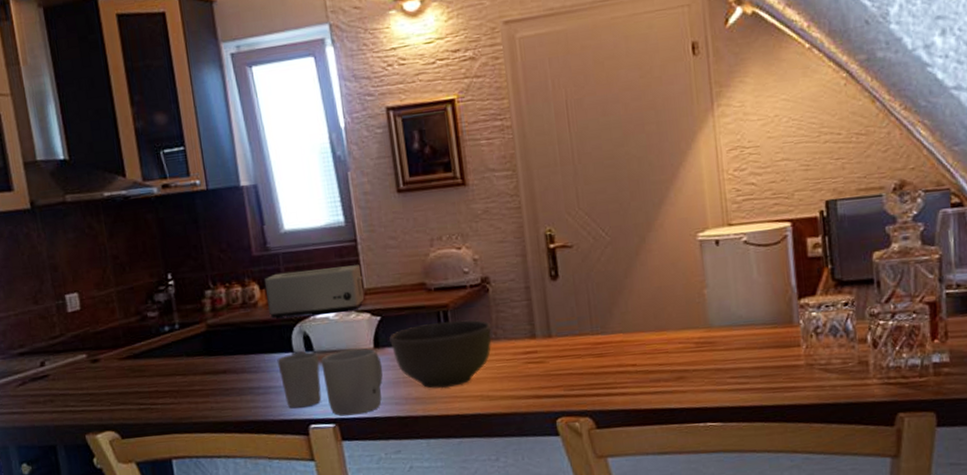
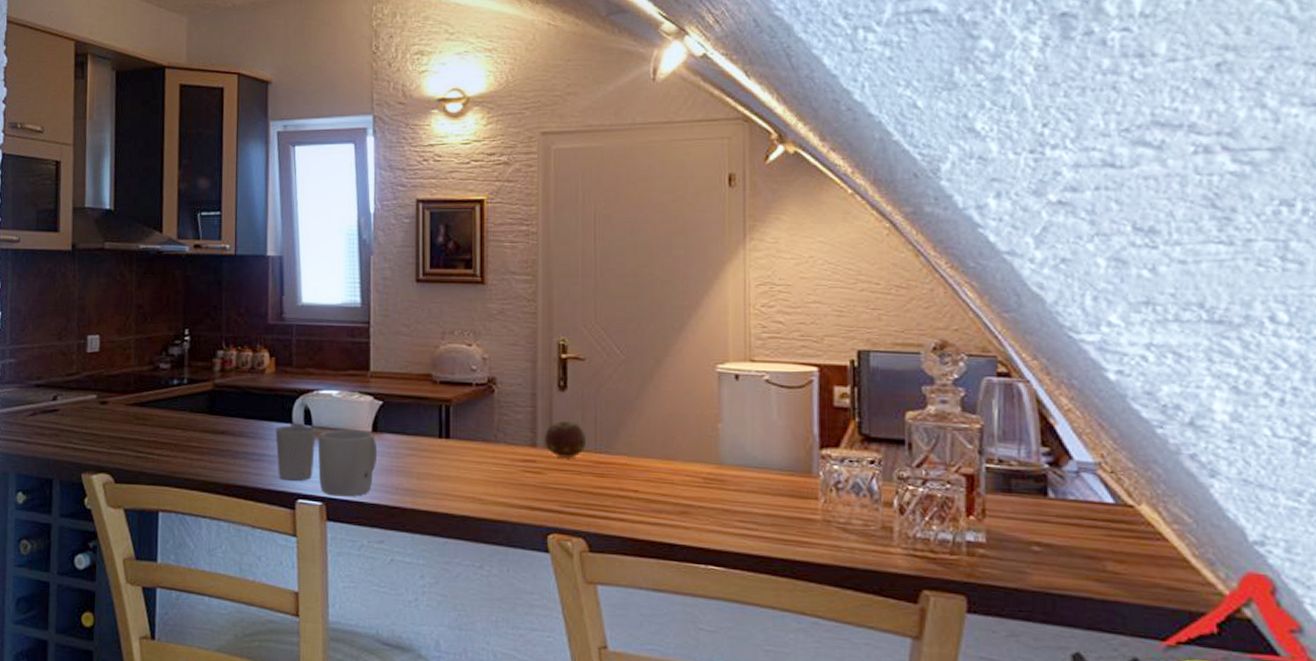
toaster: present [265,265,365,318] -> none [275,344,370,391]
bowl: present [389,319,492,389] -> none [388,415,493,484]
fruit: none [542,308,583,344] -> present [545,421,587,458]

